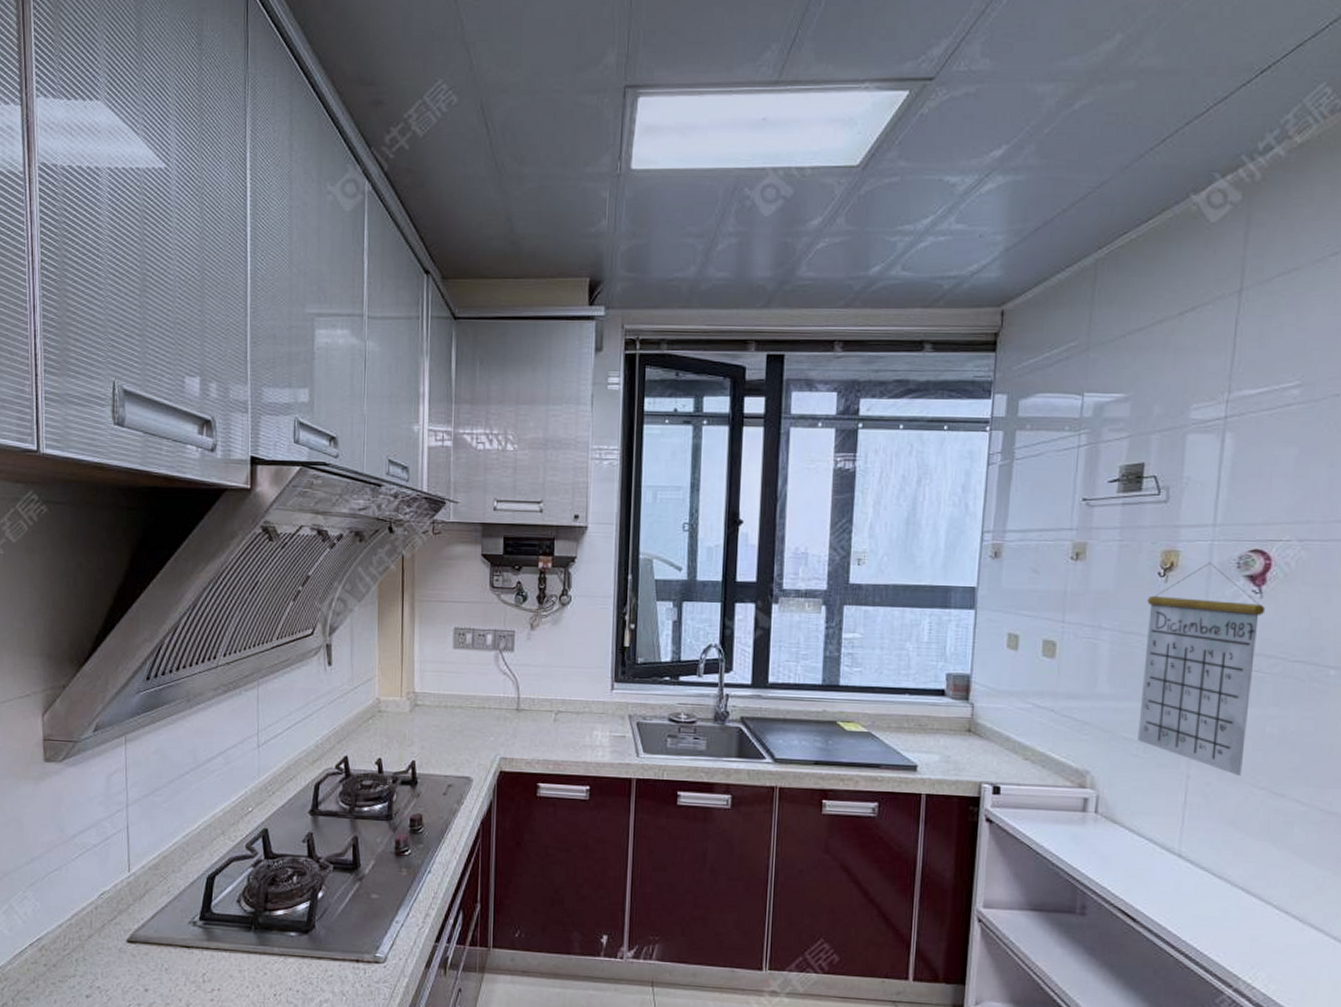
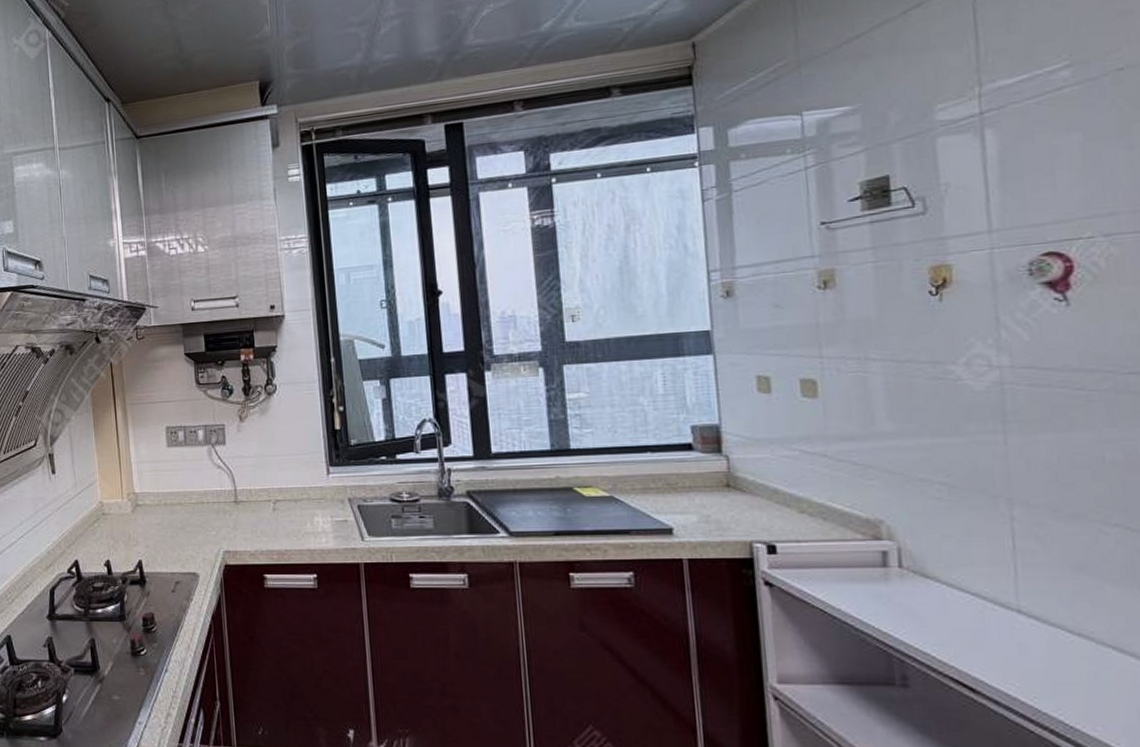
calendar: present [1137,562,1266,776] -> none [920,272,1083,512]

